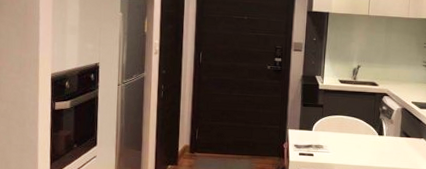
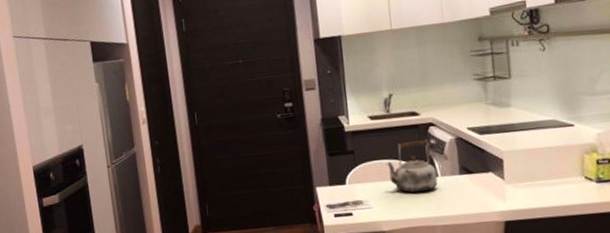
kettle: none [346,105,383,146] -> present [385,139,438,193]

